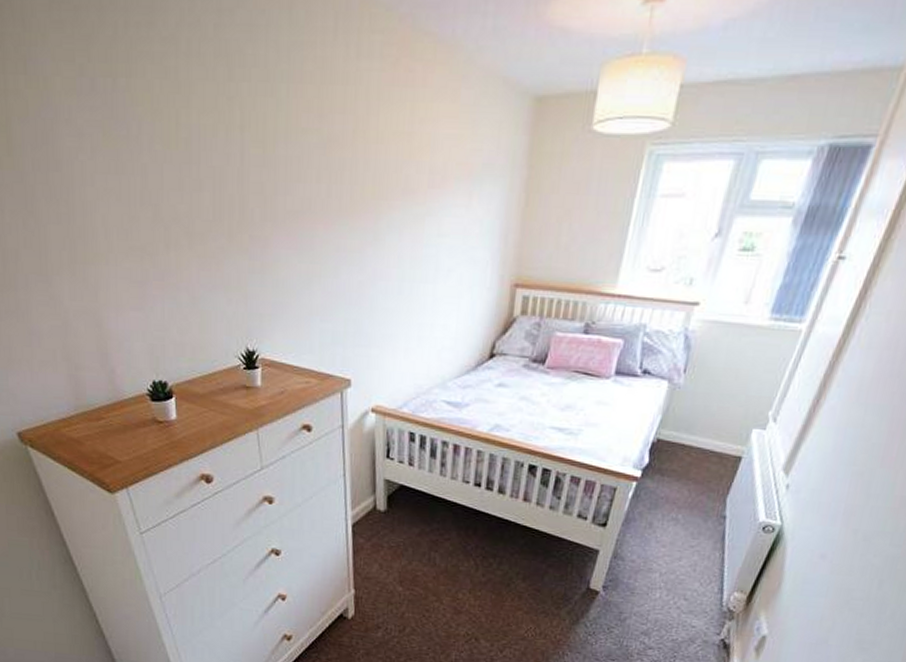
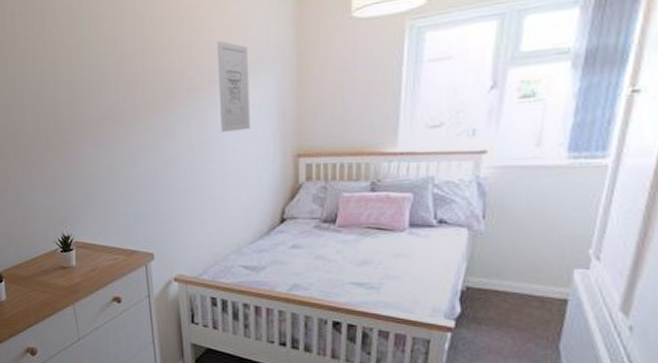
wall art: none [436,134,476,249] -> present [216,40,250,132]

